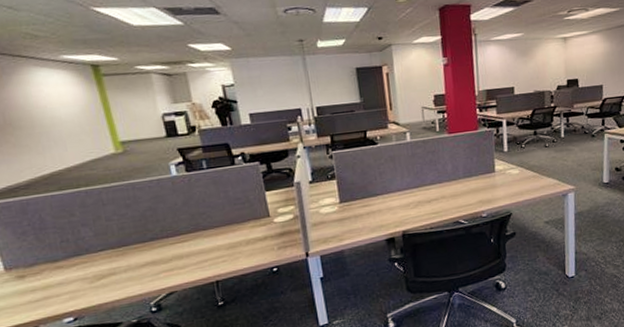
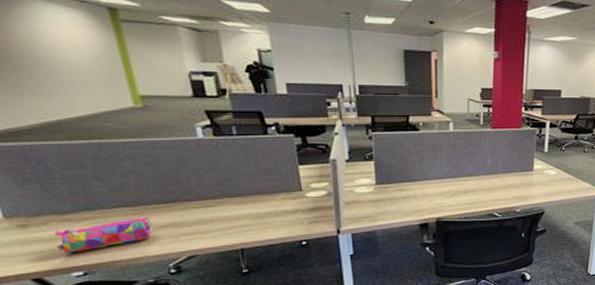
pencil case: none [47,257,135,300] -> present [53,217,153,253]

